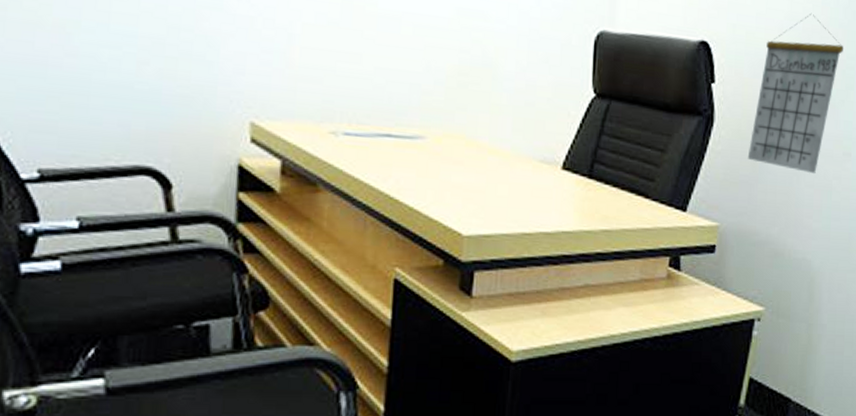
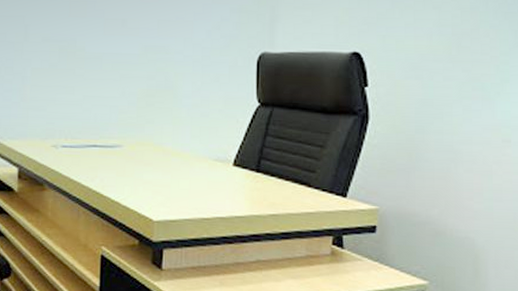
calendar: present [747,13,843,173] -> none [403,18,496,160]

